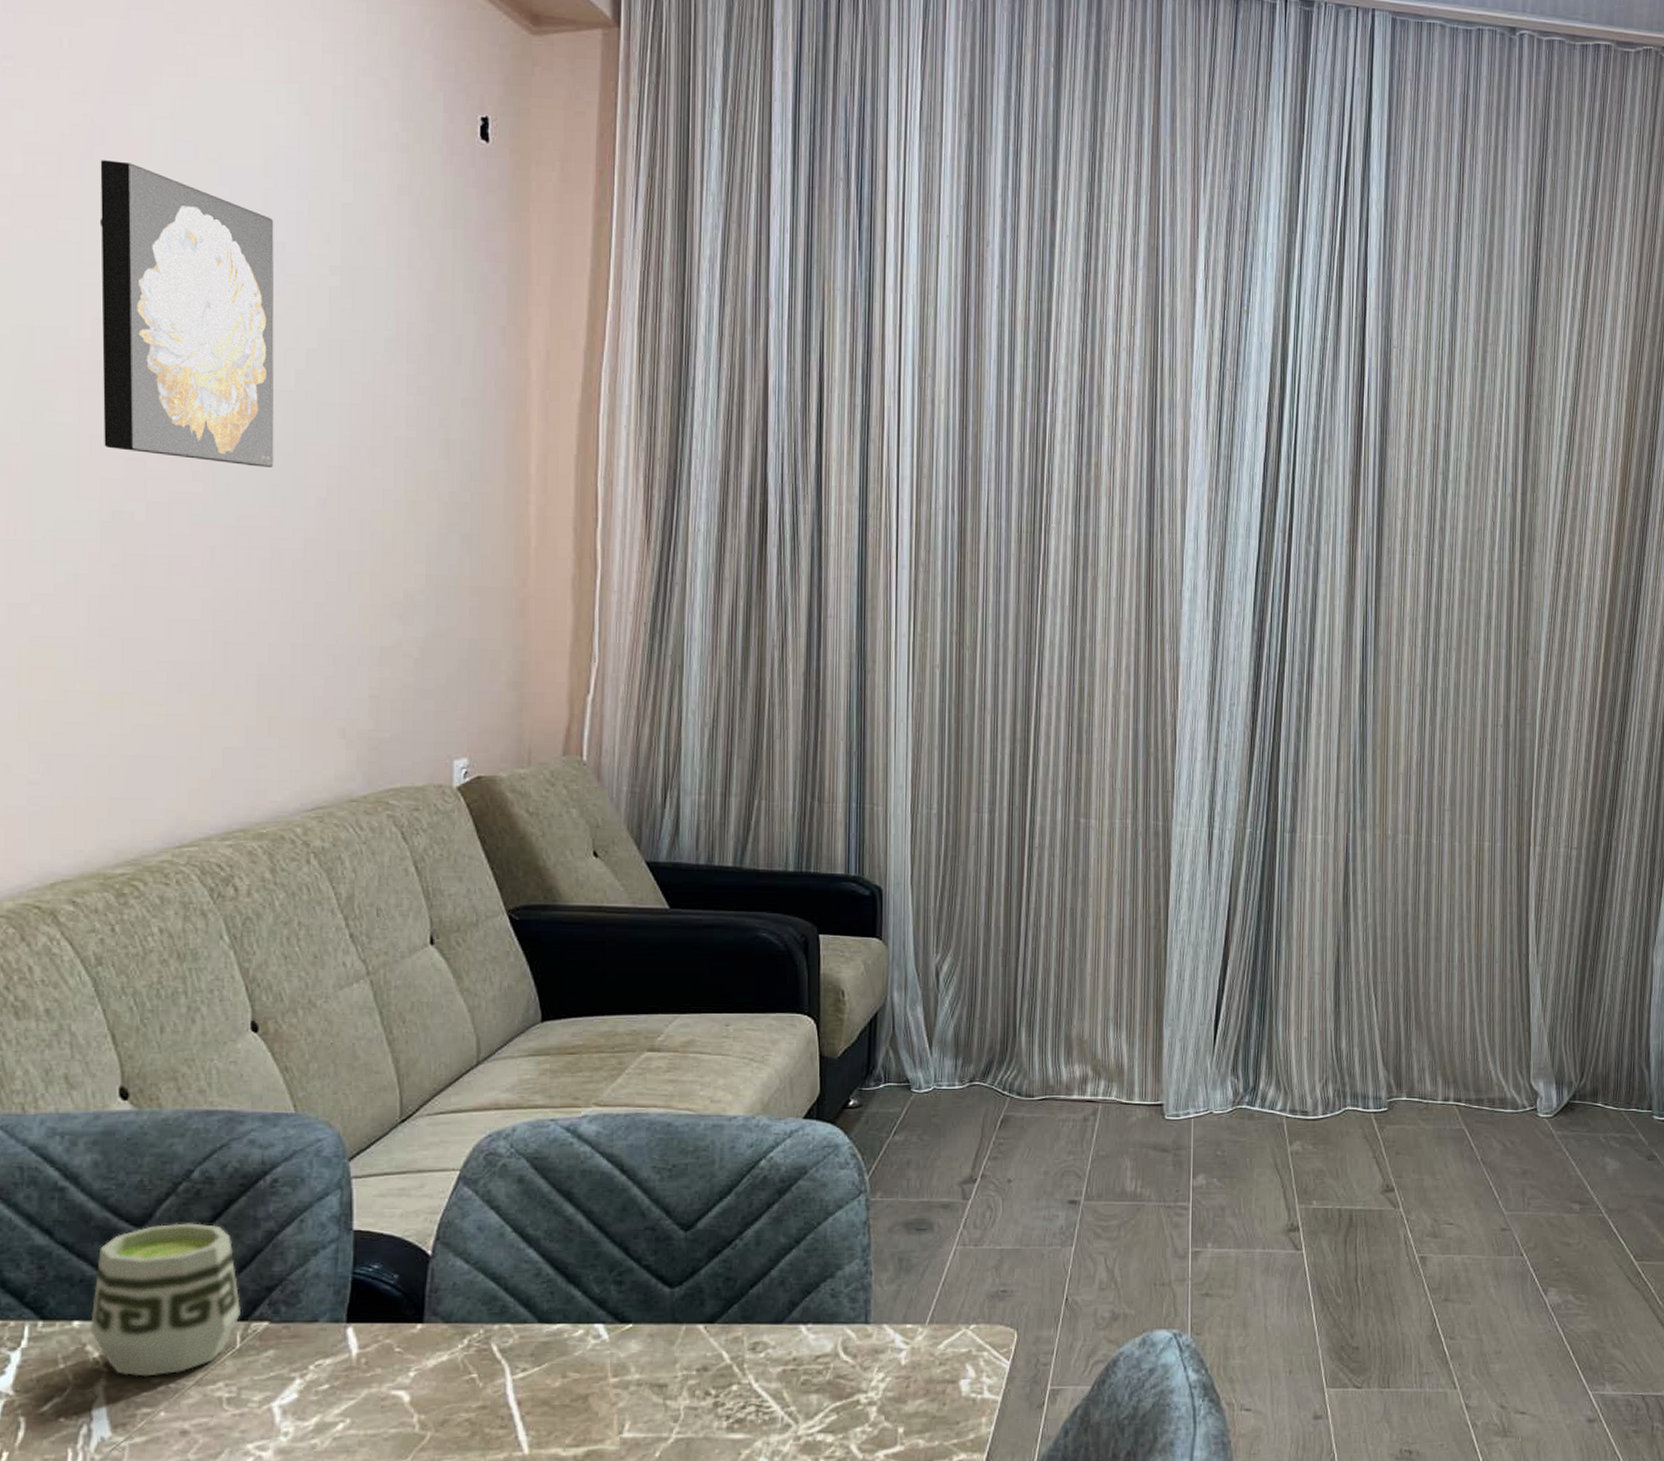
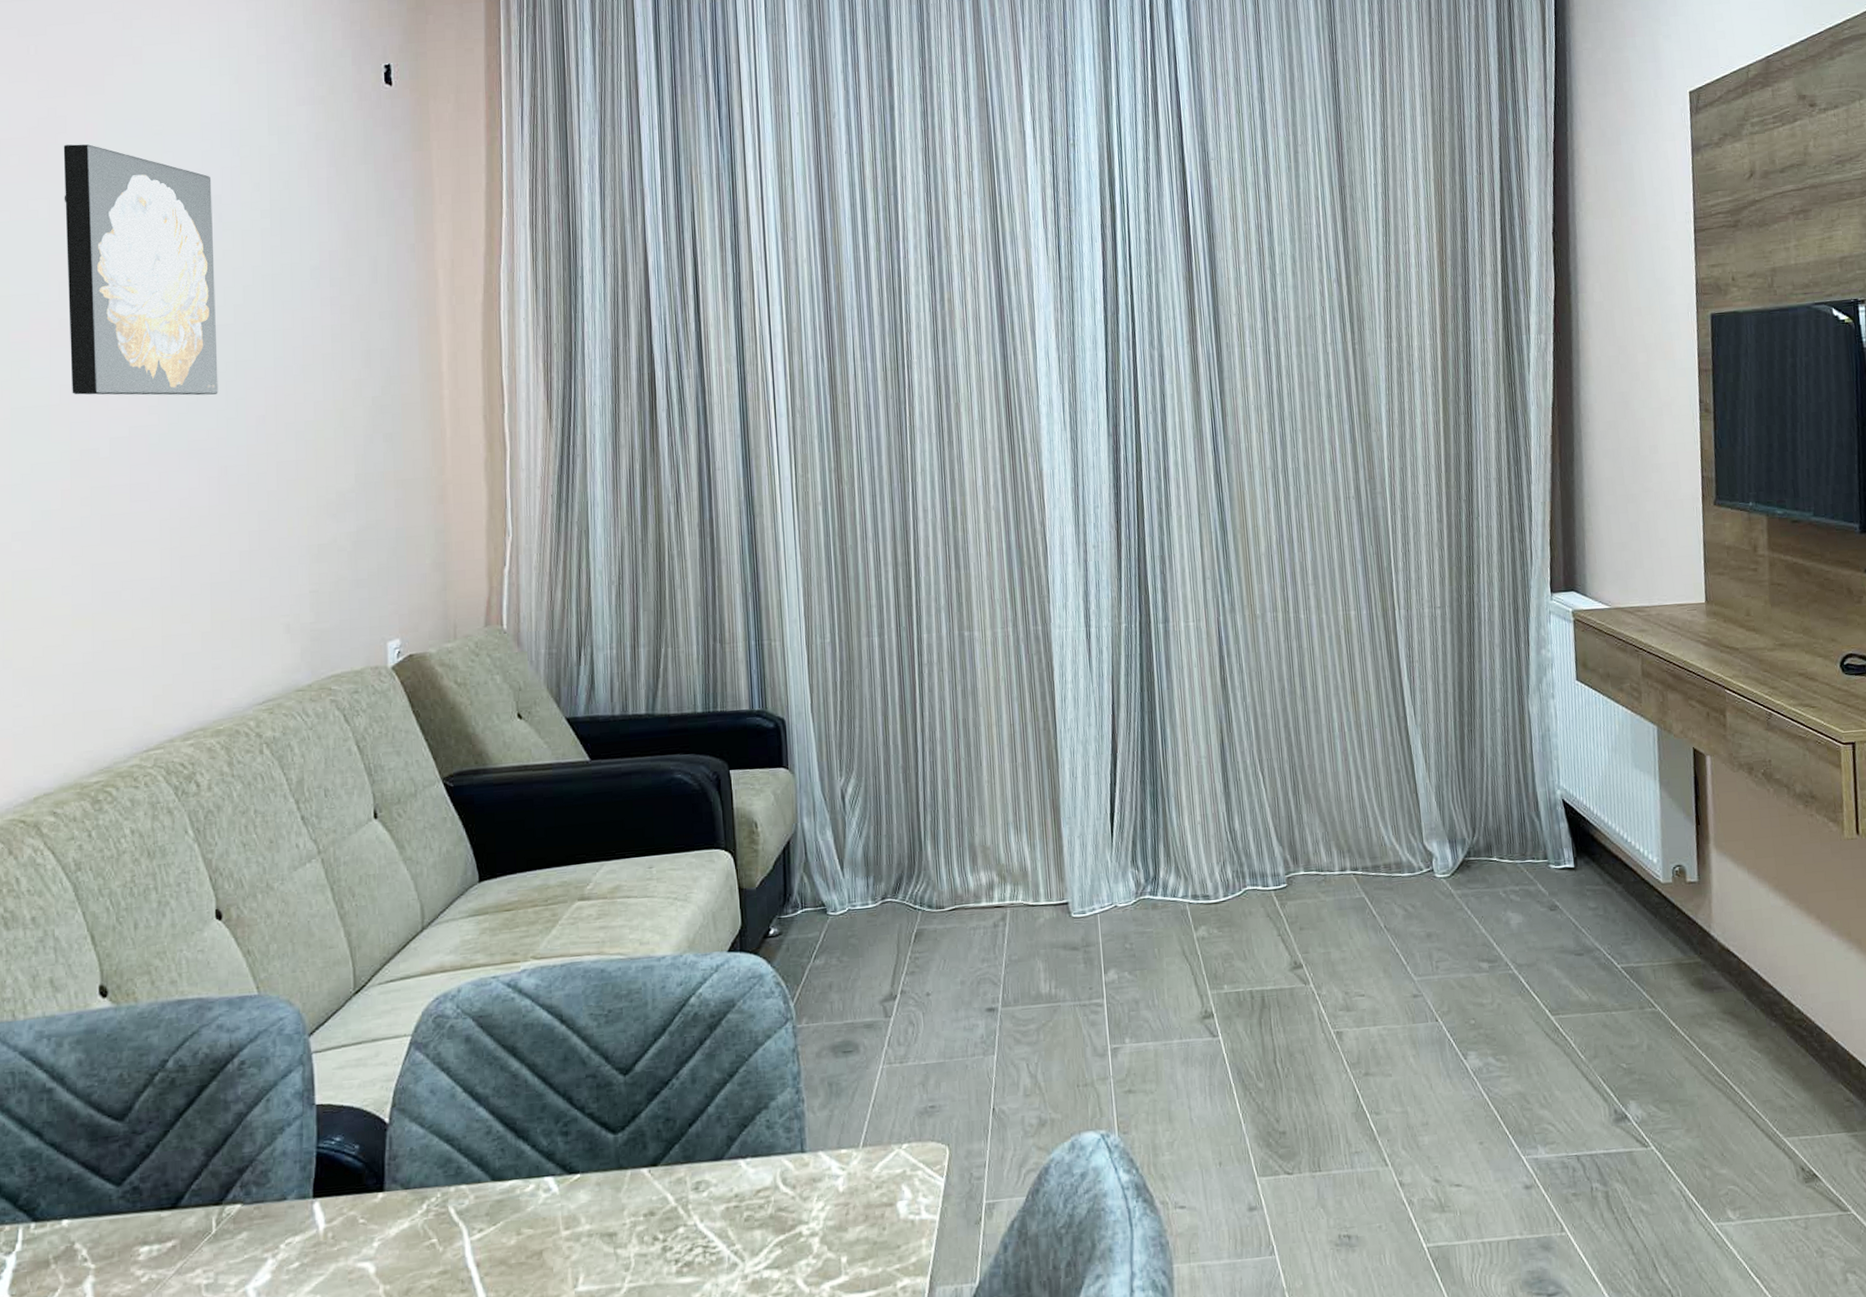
cup: present [90,1223,240,1377] -> none [78,1111,215,1271]

